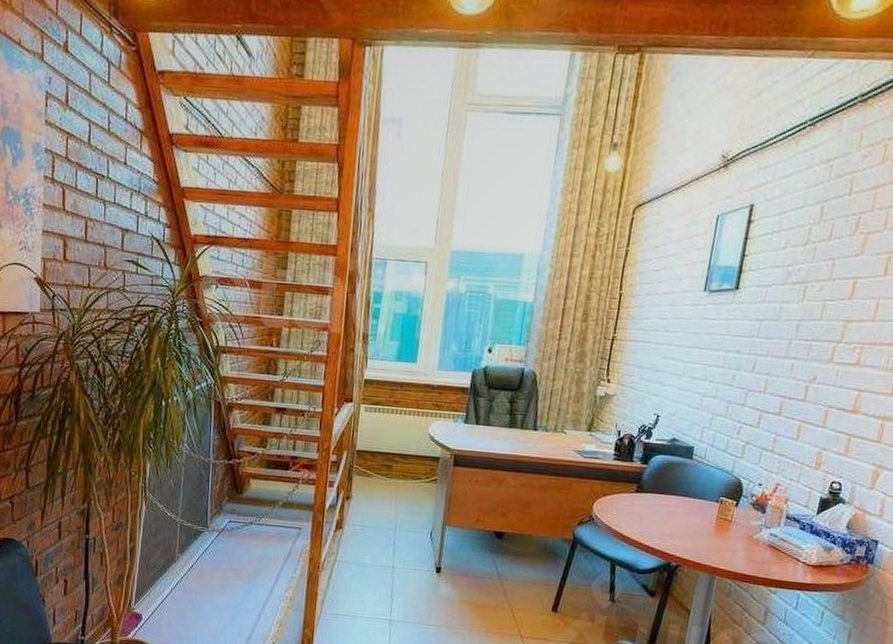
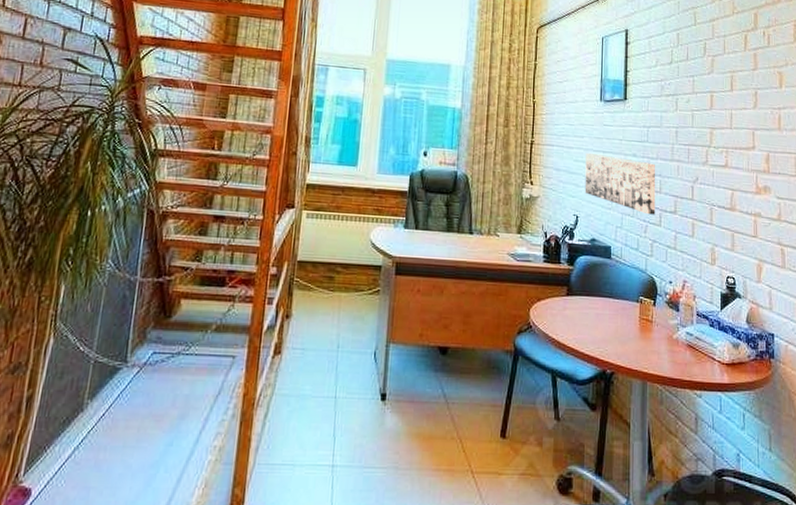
wall art: none [670,350,763,416] -> present [584,153,656,215]

